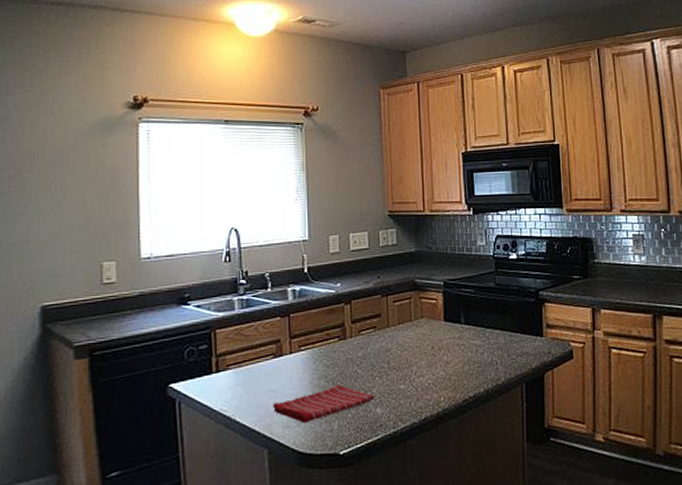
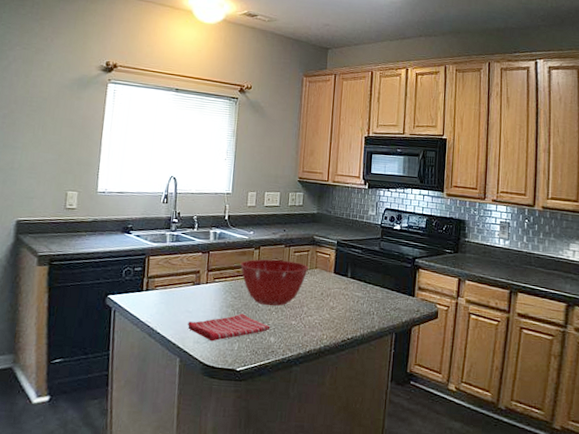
mixing bowl: none [329,313,413,370] -> present [240,259,308,306]

